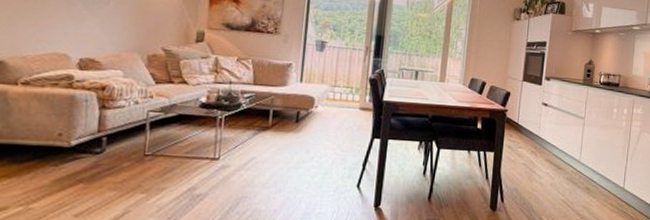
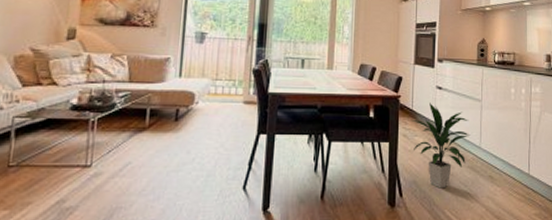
indoor plant: none [515,118,571,197] -> present [410,103,470,189]

